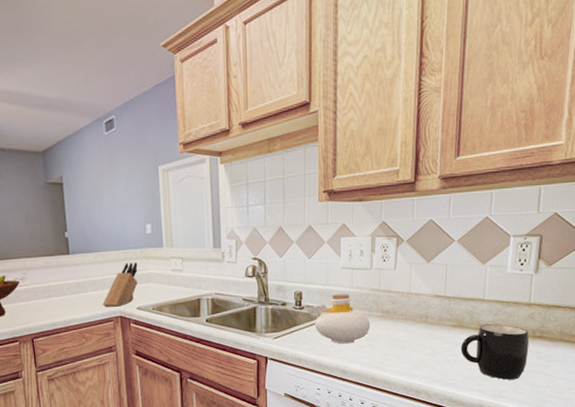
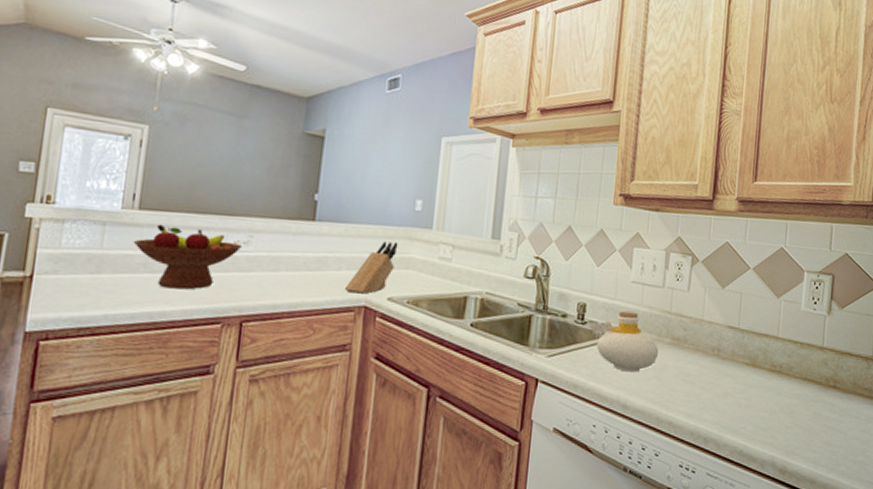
mug: present [460,324,530,380] -> none [753,366,823,435]

